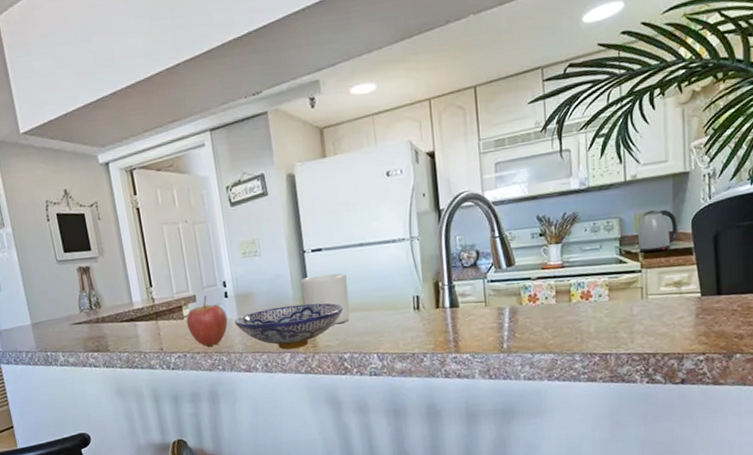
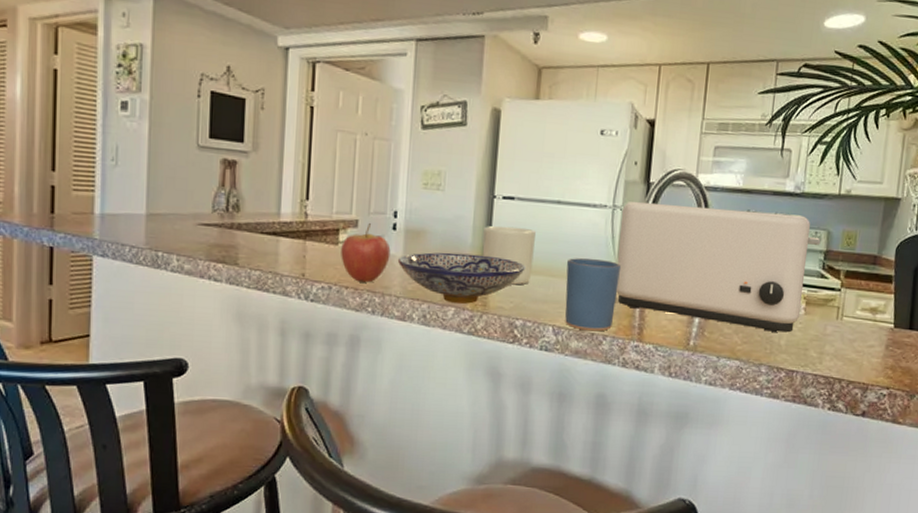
mug: none [379,287,430,353] -> present [565,258,622,332]
toaster: none [420,209,614,325] -> present [616,201,821,333]
kettle: present [637,209,677,253] -> none [842,230,883,274]

